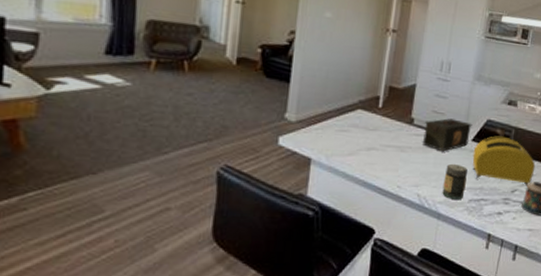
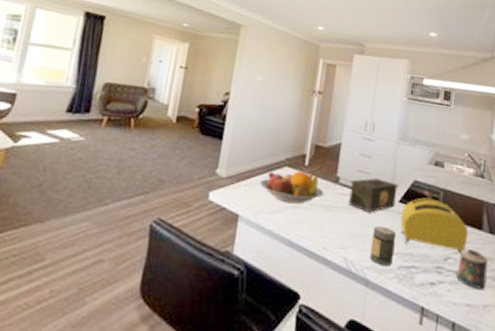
fruit bowl: none [332,113,398,146] -> present [260,171,324,205]

